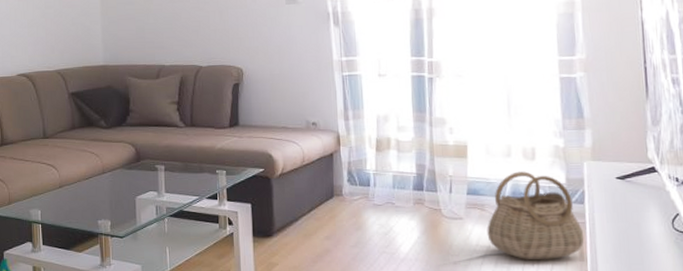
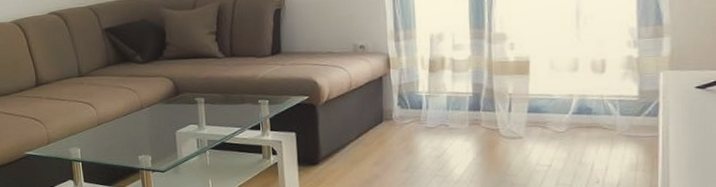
basket: present [487,171,584,259] -> none [548,85,656,177]

